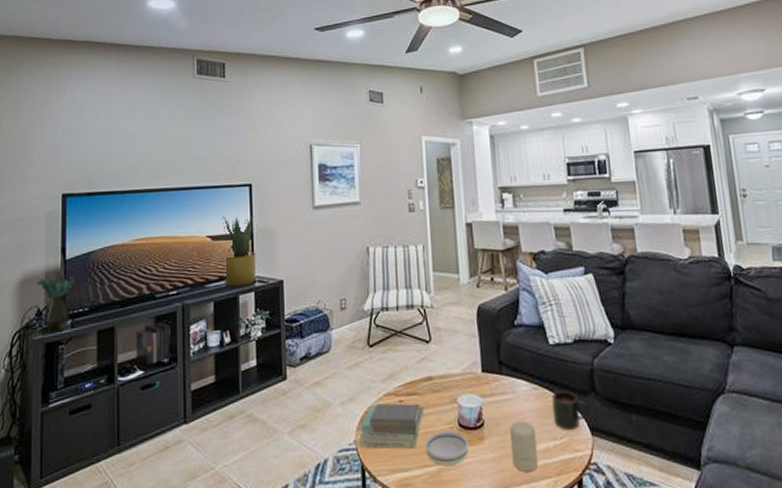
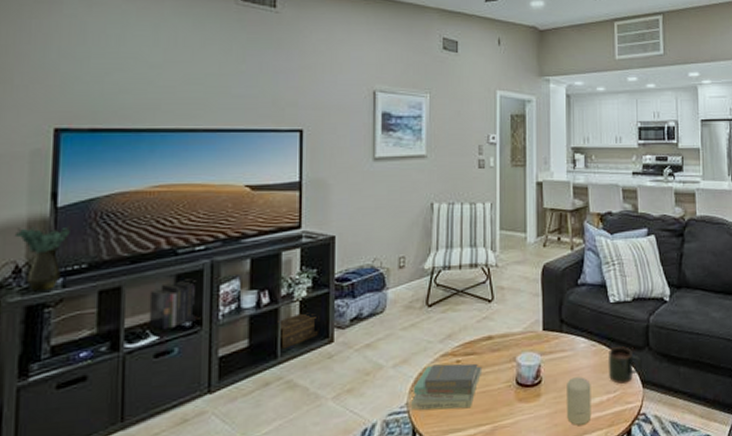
planter: present [221,215,257,287] -> none [264,163,305,243]
decorative box: none [238,351,273,385] -> present [277,312,318,350]
bowl: present [425,431,469,466] -> none [481,389,525,424]

